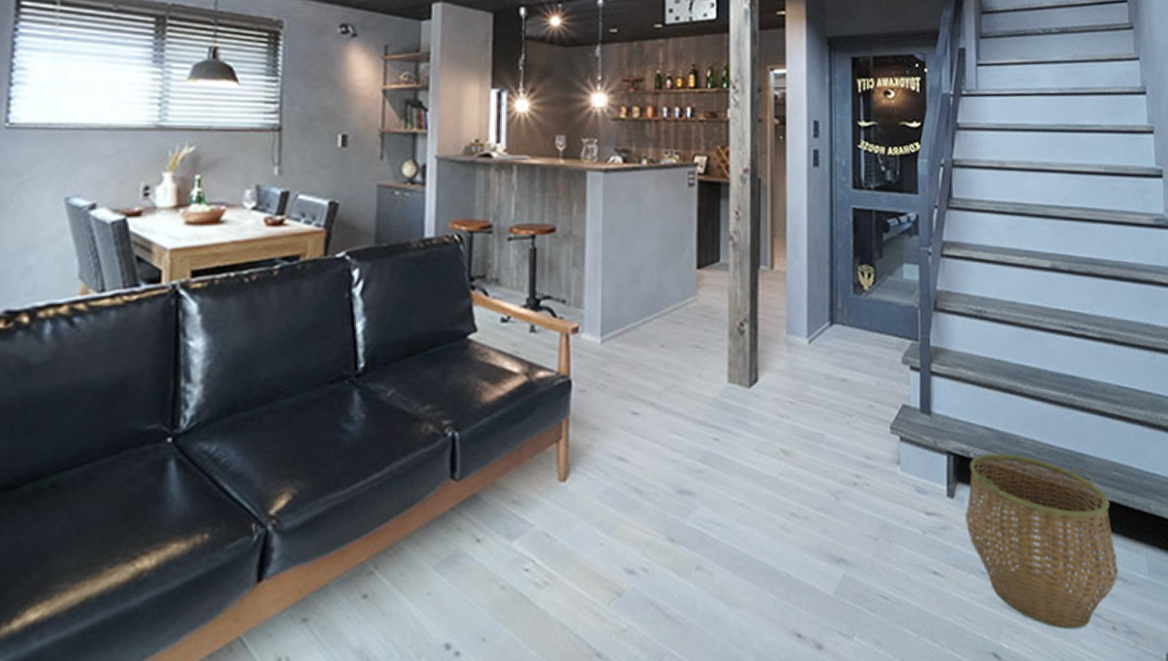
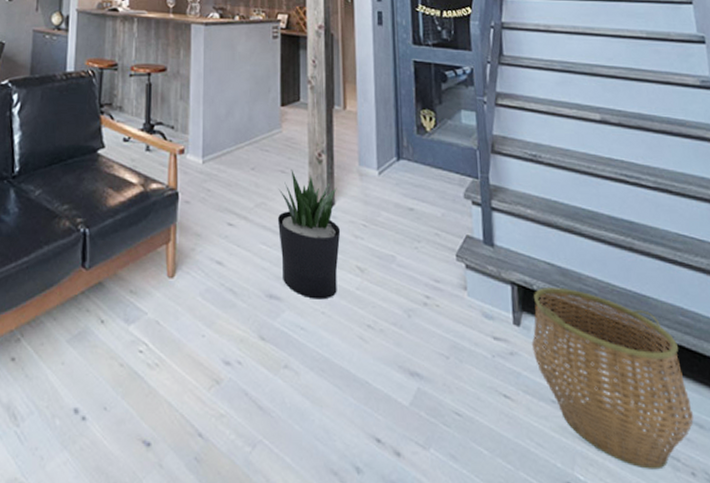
planter: none [690,344,764,490] -> present [277,170,341,300]

